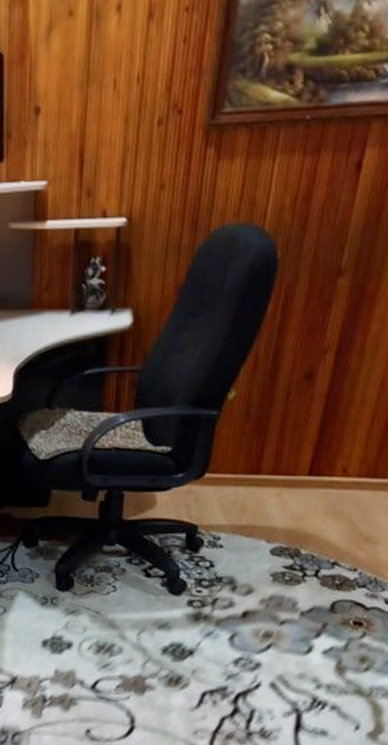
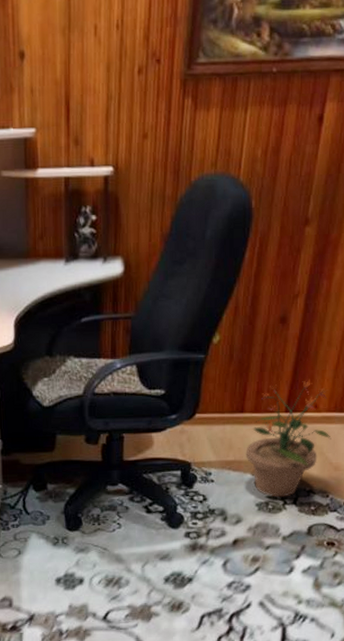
potted plant: none [260,440,362,568] -> present [246,378,332,497]

